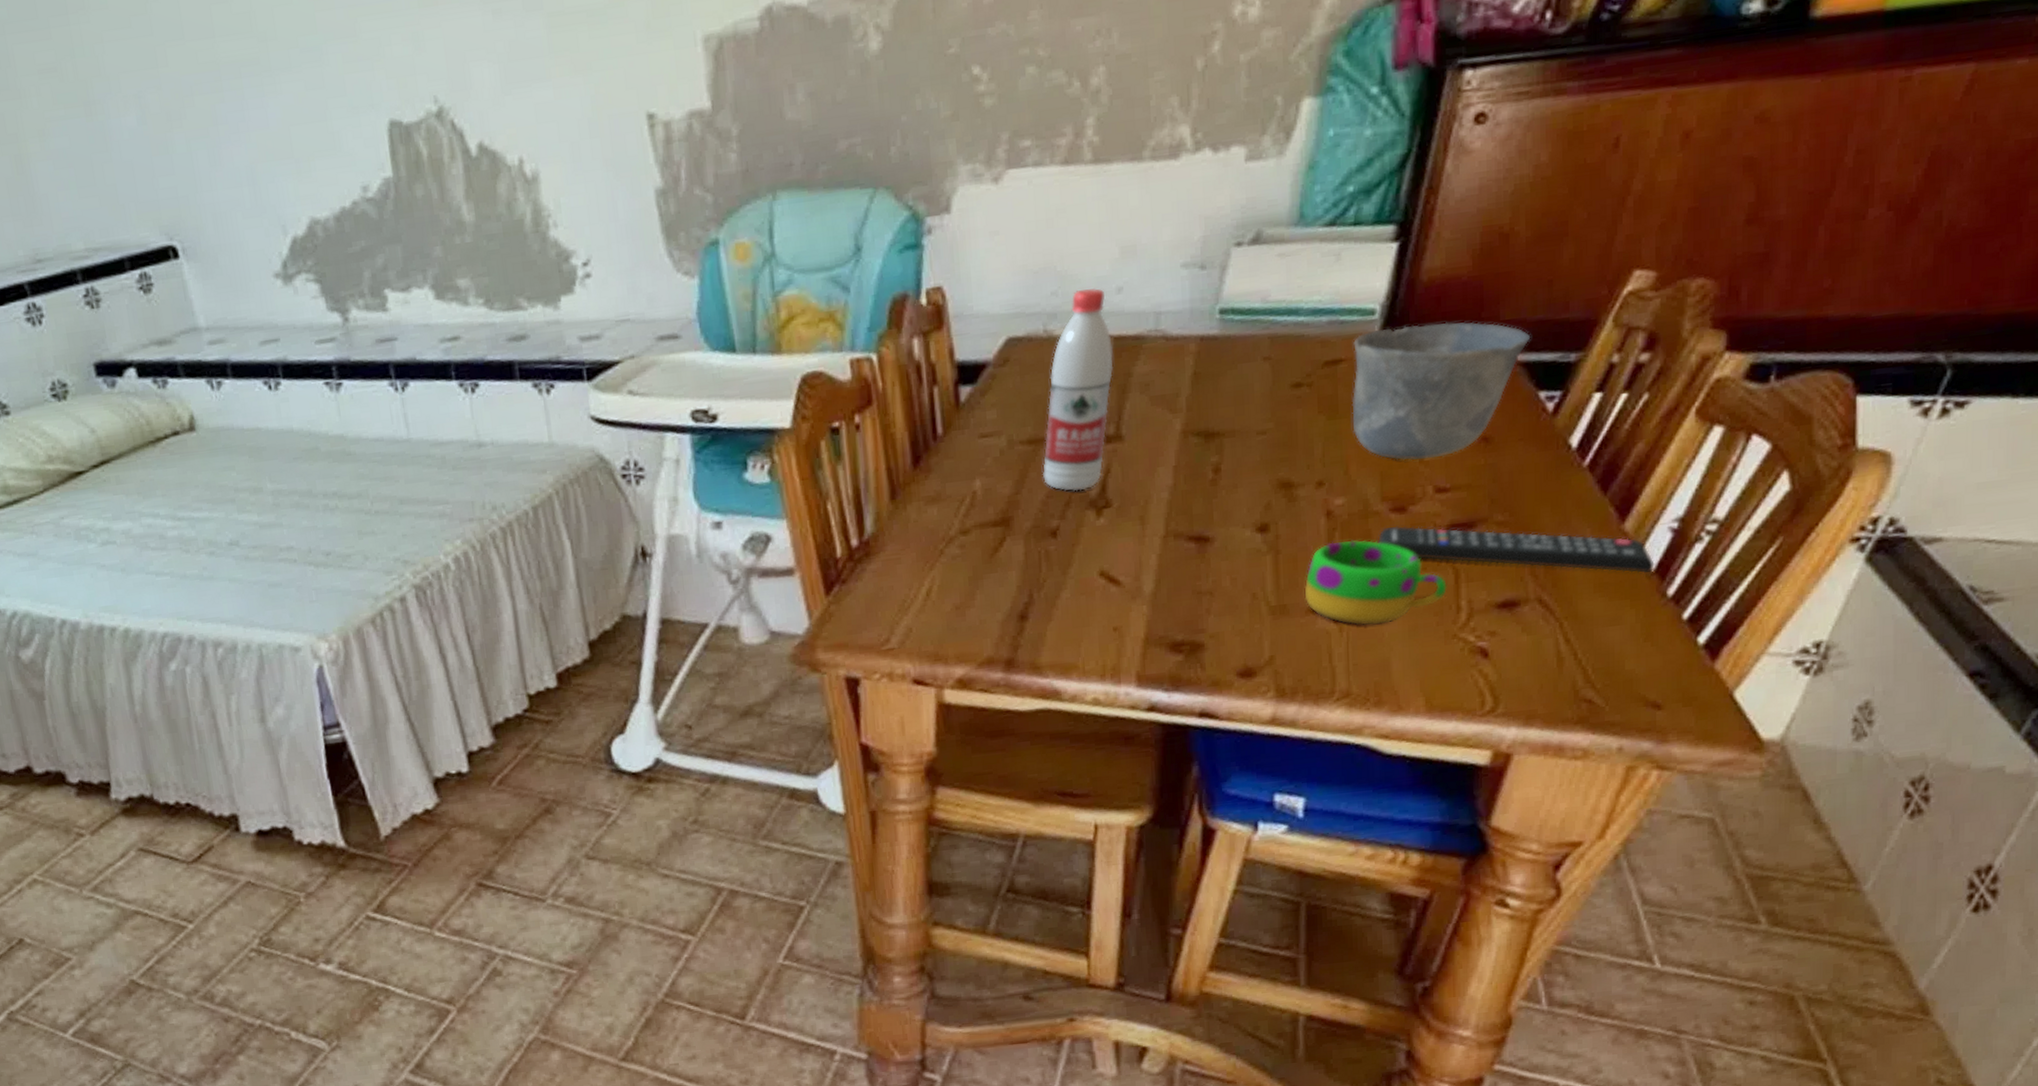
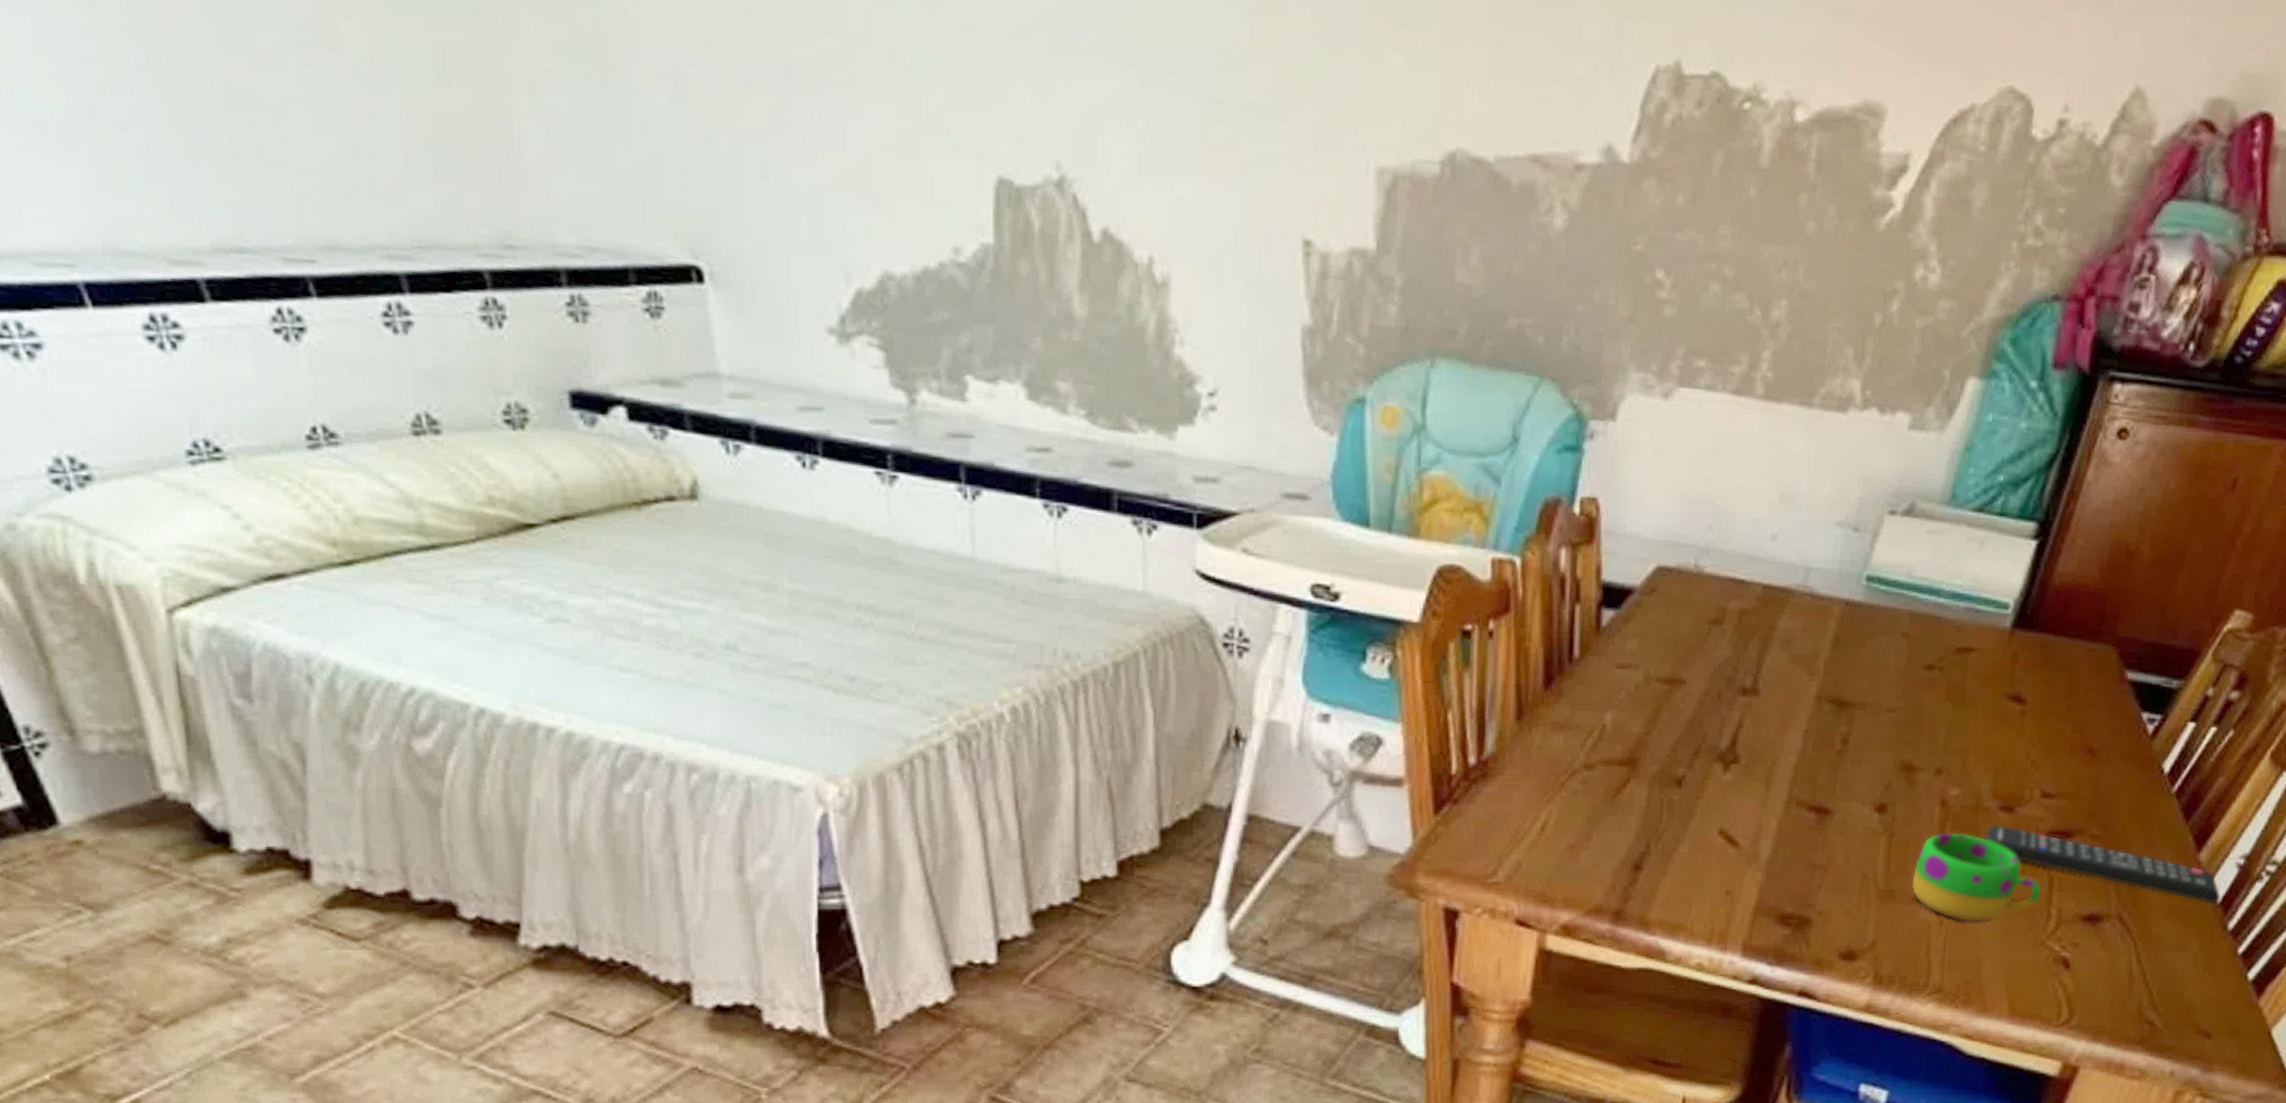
water bottle: present [1042,287,1114,492] -> none [1675,528,1761,742]
cup: present [1352,322,1531,461] -> none [1975,624,2142,763]

